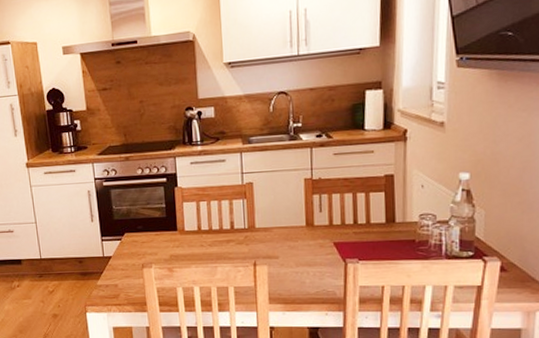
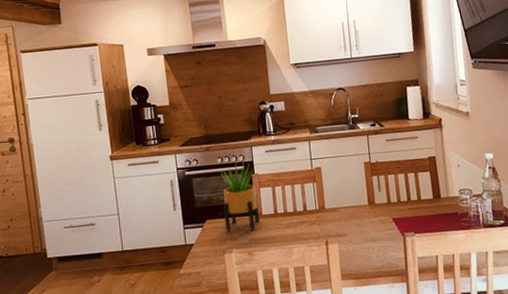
potted plant: none [141,172,182,247] -> present [221,160,260,232]

